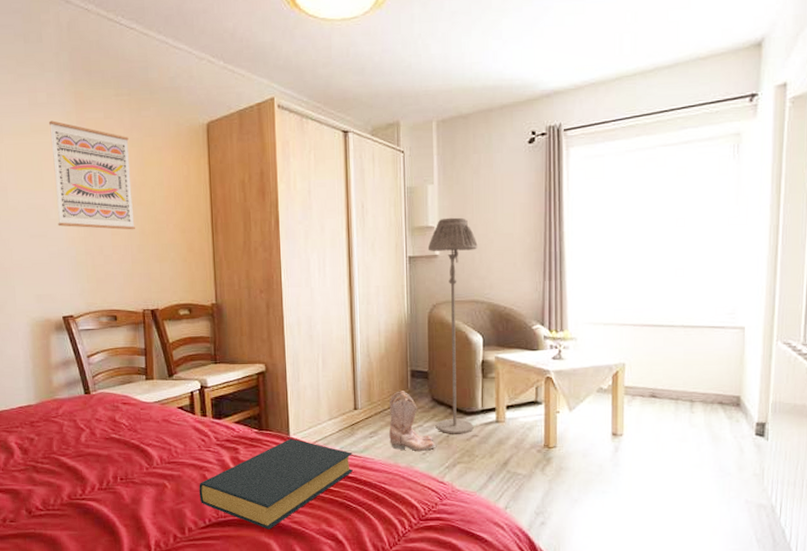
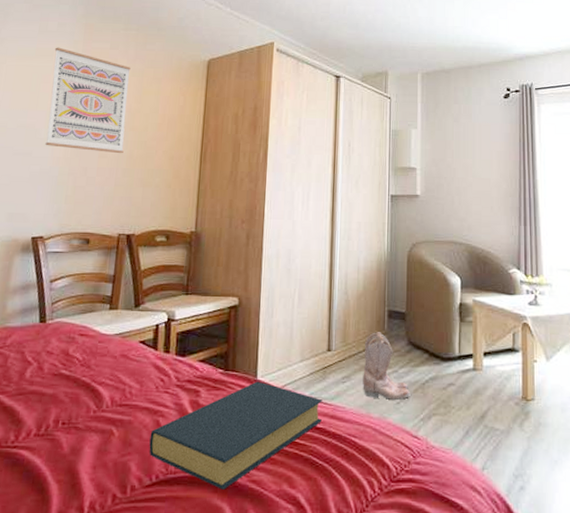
floor lamp: present [429,217,478,434] -> none [410,160,457,382]

